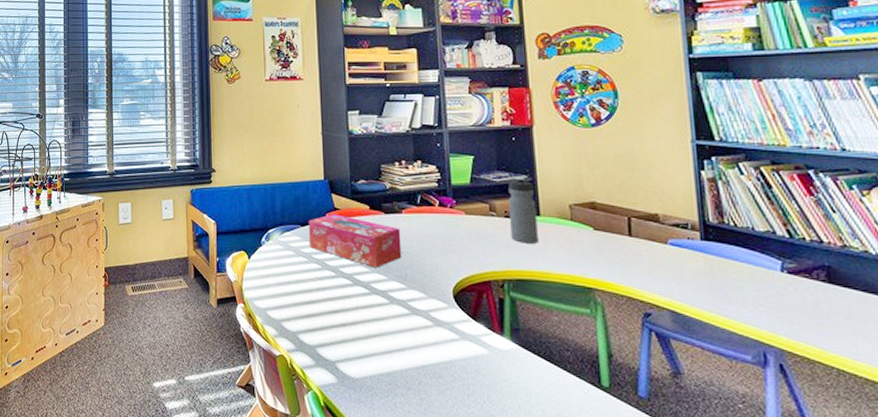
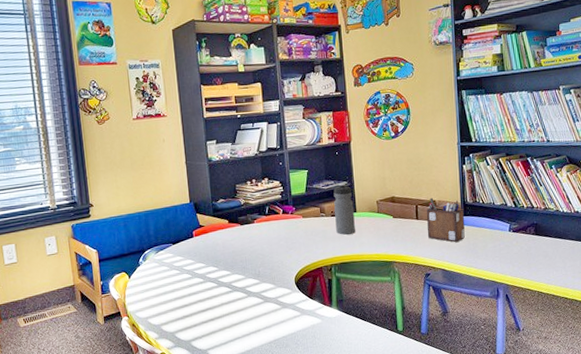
tissue box: present [308,214,402,268] -> none [178,230,255,270]
desk organizer: none [645,209,707,277] -> present [427,197,465,243]

